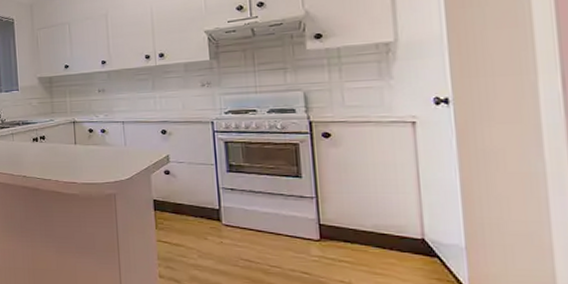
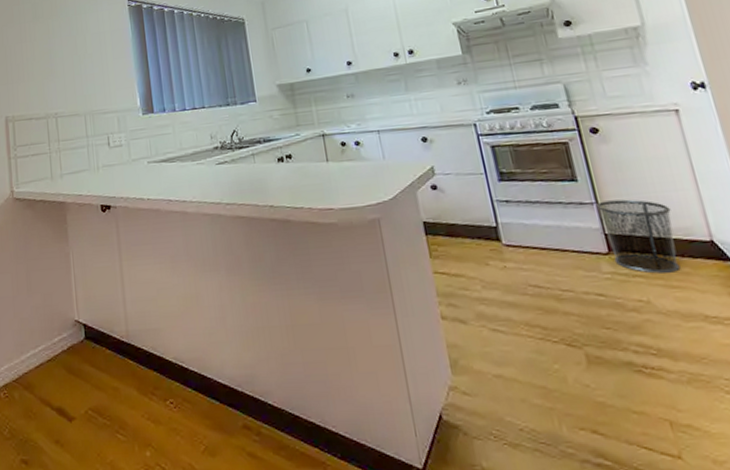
waste bin: none [315,197,388,262] -> present [596,199,680,274]

